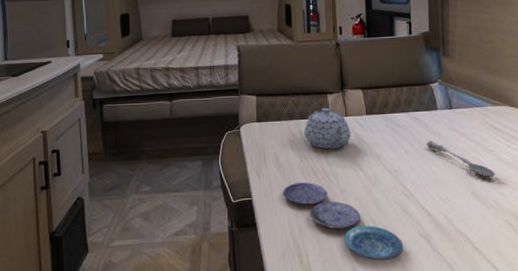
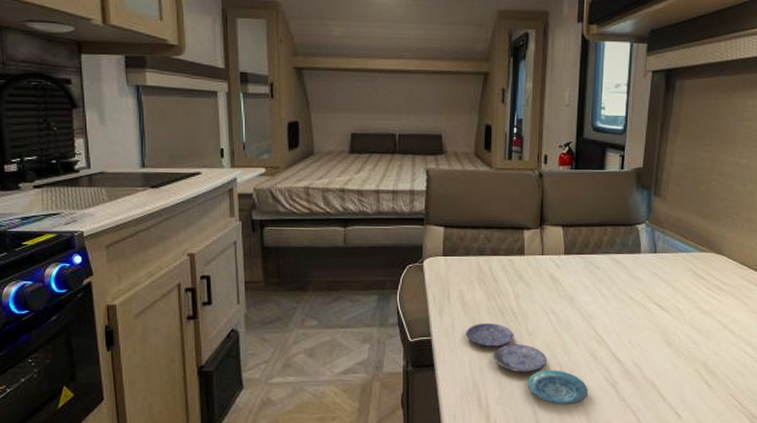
teapot: present [303,107,351,150] -> none [494,244,546,290]
soupspoon: present [426,140,495,177] -> none [624,285,691,325]

